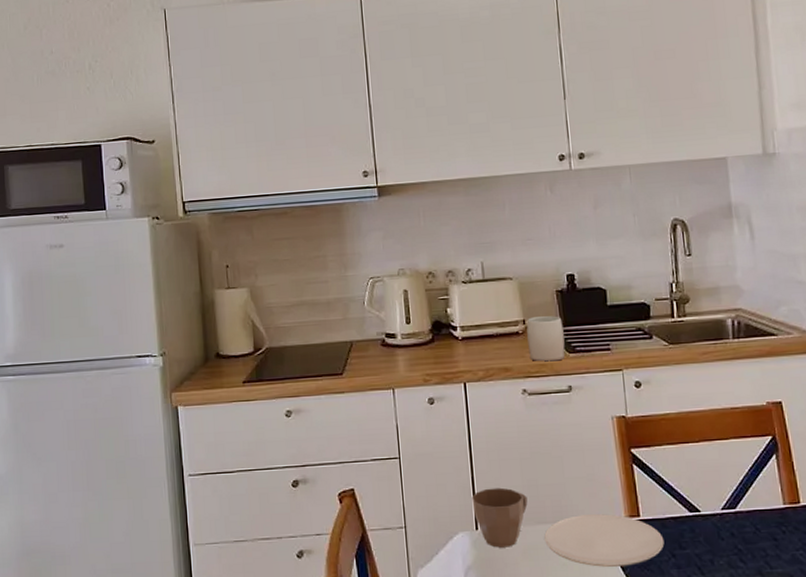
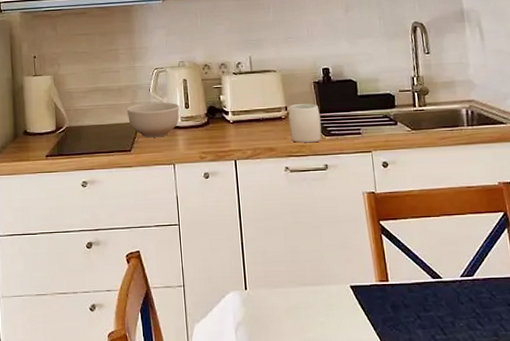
bowl: none [337,317,400,359] -> present [126,102,180,138]
cup: present [472,487,528,548] -> none [241,253,290,306]
plate: present [544,513,665,568] -> none [305,277,411,327]

